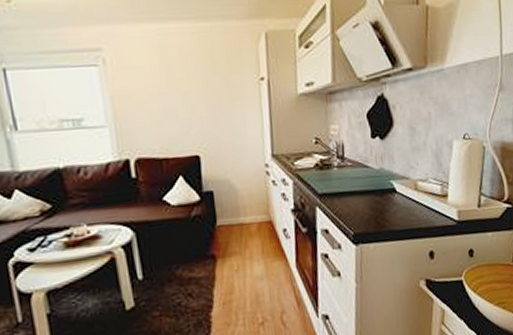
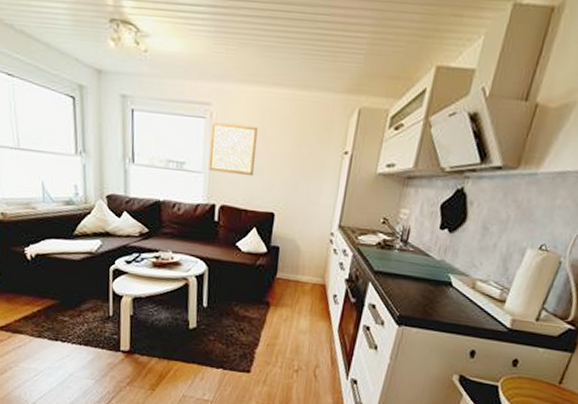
wall art: none [107,66,166,123] -> present [209,122,259,175]

